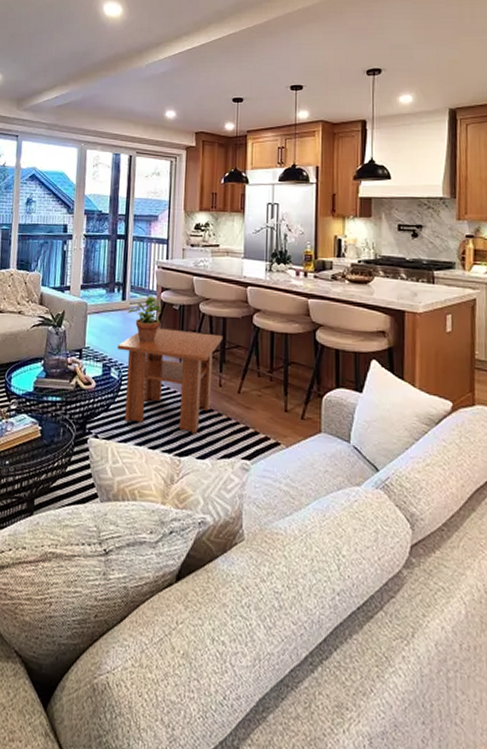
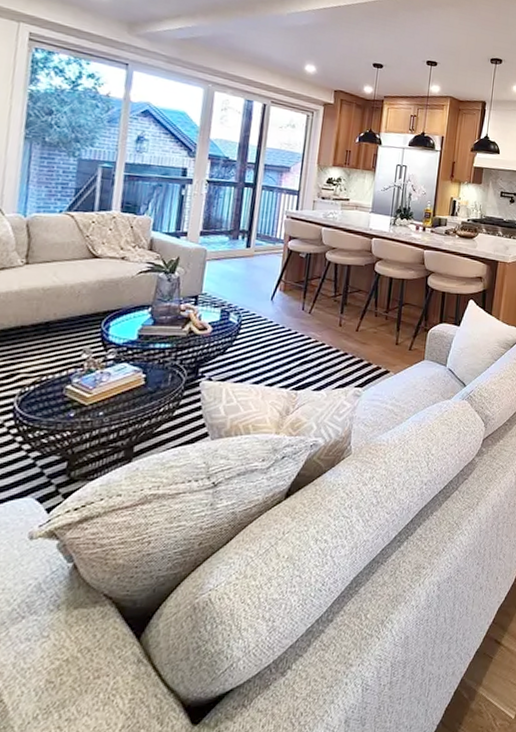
coffee table: present [117,328,223,434] -> none [238,274,347,369]
potted plant: present [128,296,162,342] -> none [252,244,289,287]

